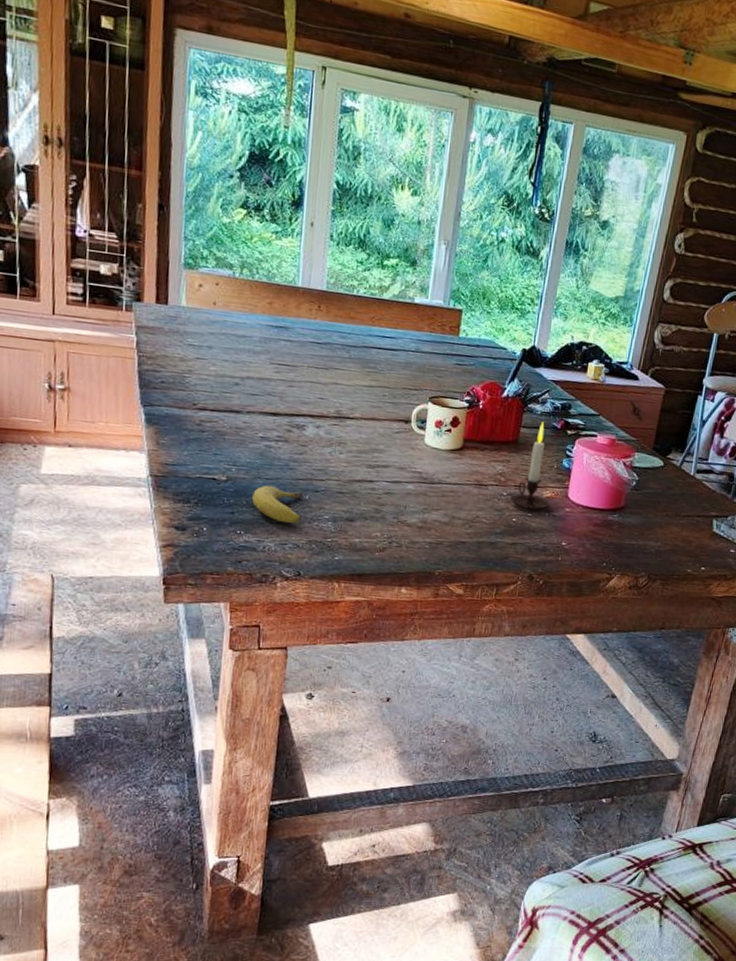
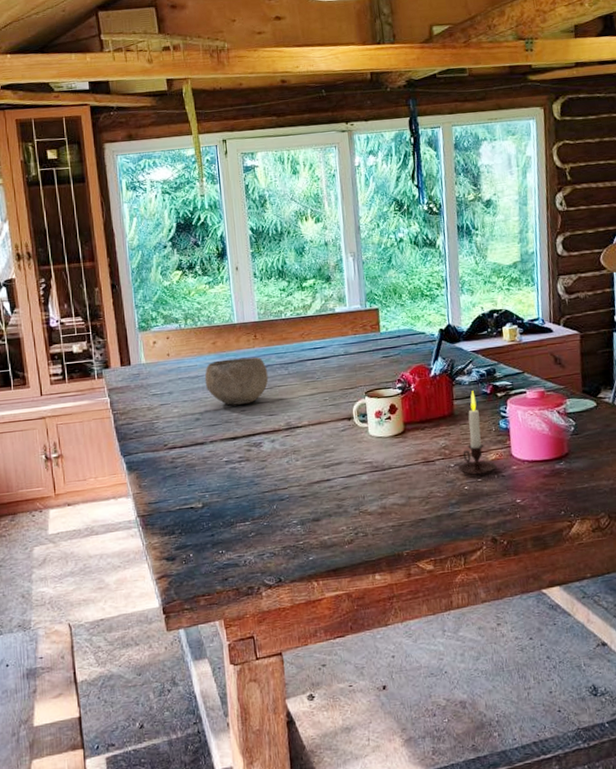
bowl: none [252,324,327,380] -> present [204,356,269,405]
fruit: present [252,485,303,524] -> none [227,503,273,535]

